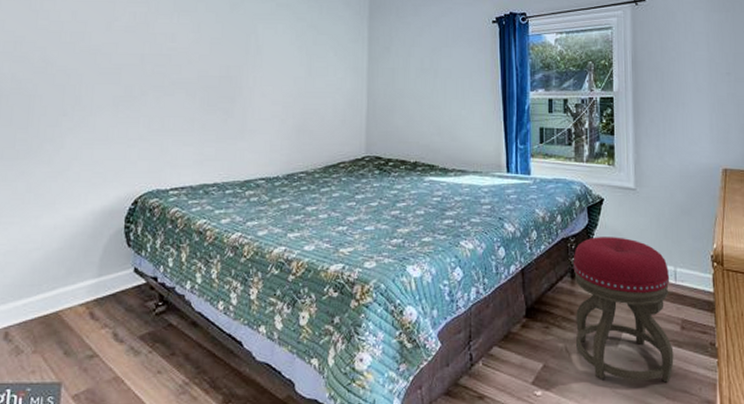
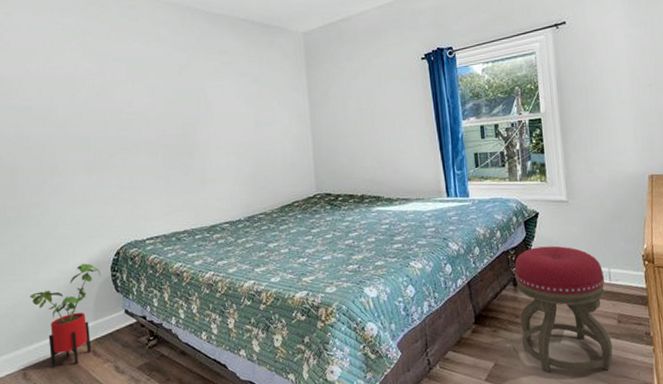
house plant: none [27,211,113,330] -> present [29,263,102,368]

